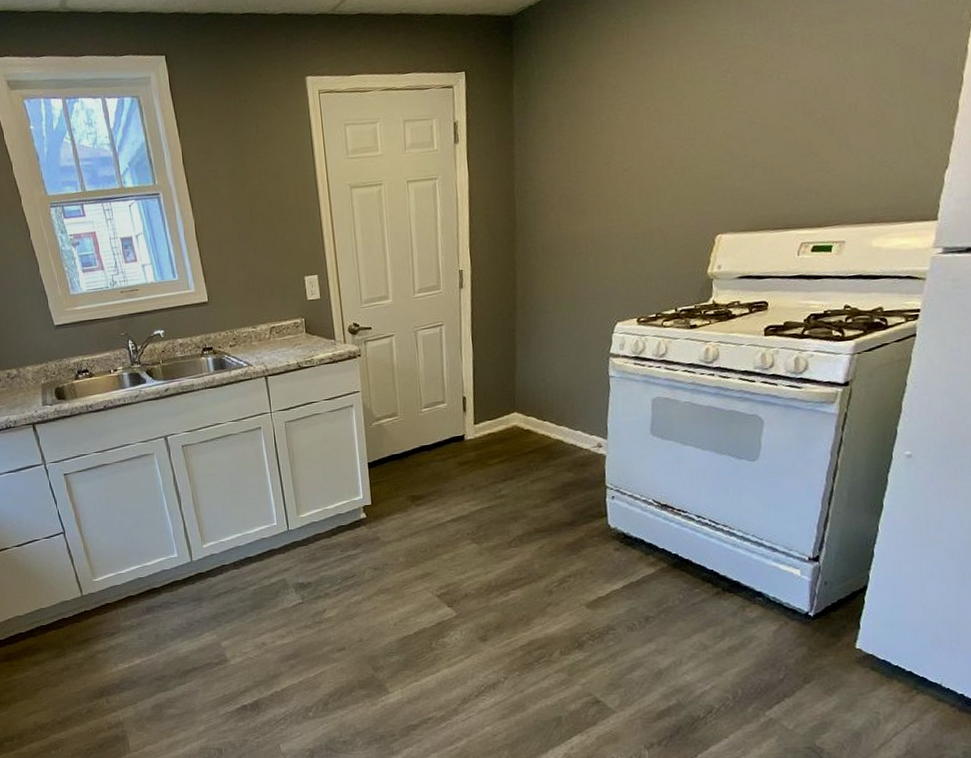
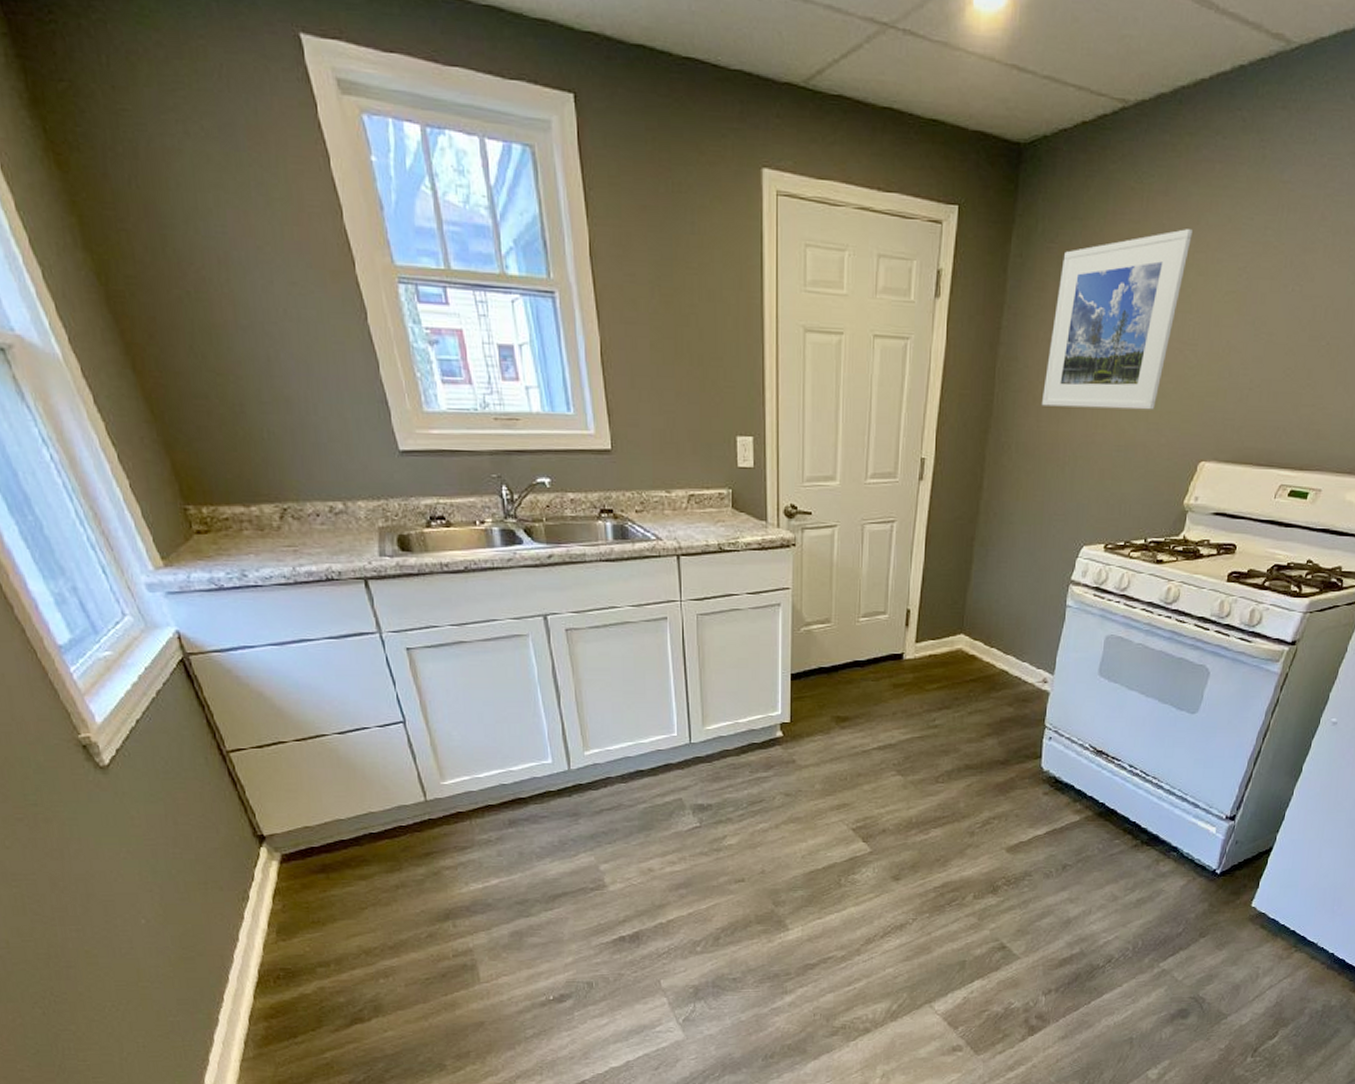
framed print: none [559,49,674,212] -> present [1042,229,1192,410]

